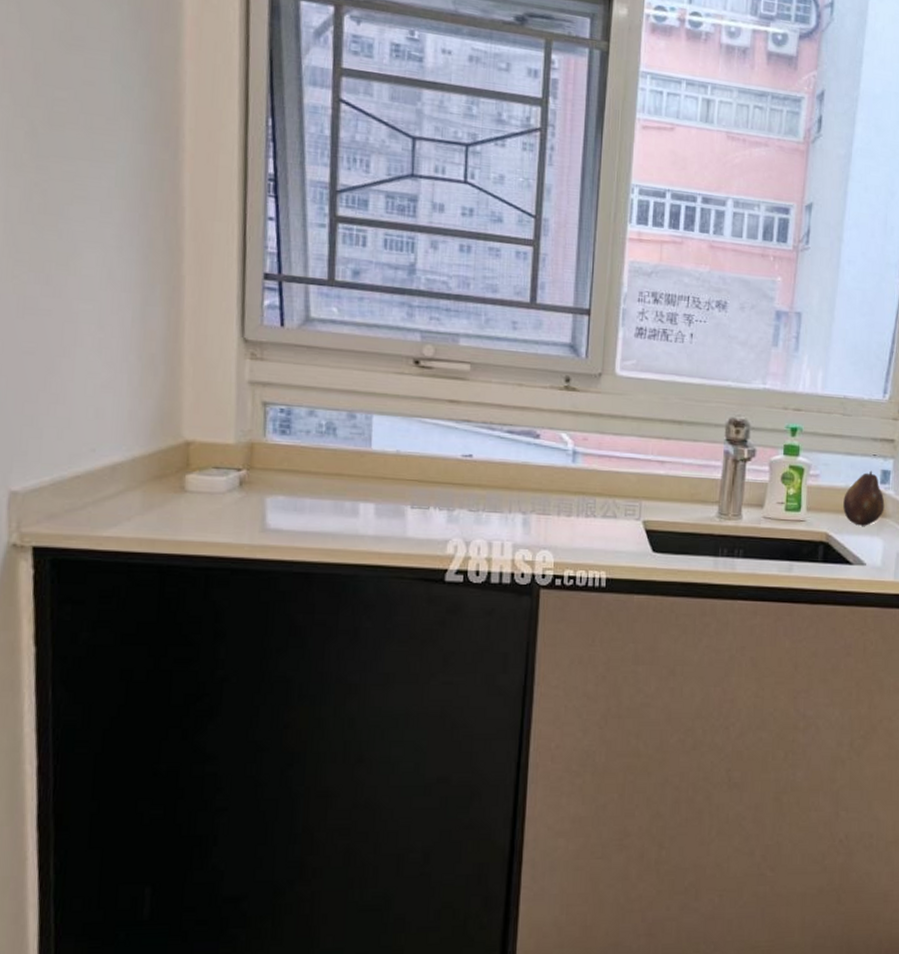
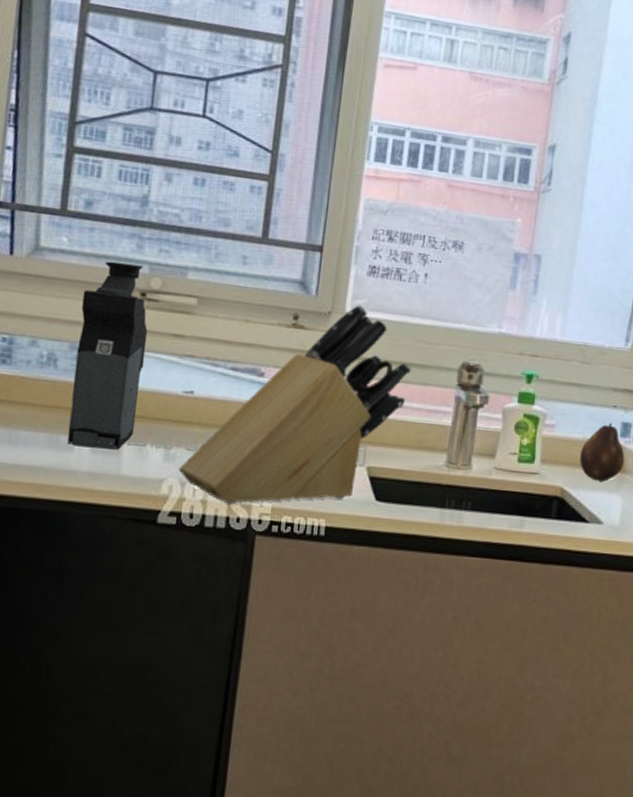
coffee maker: none [352,330,424,514] -> present [67,261,148,450]
knife block: none [463,366,681,561] -> present [179,304,411,505]

